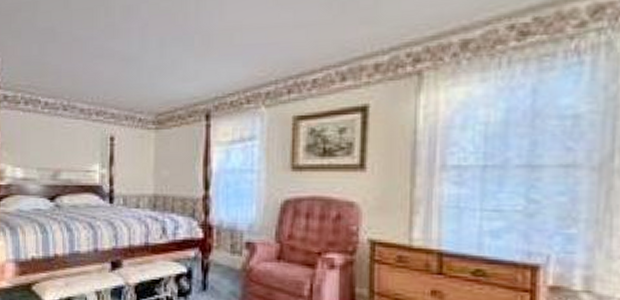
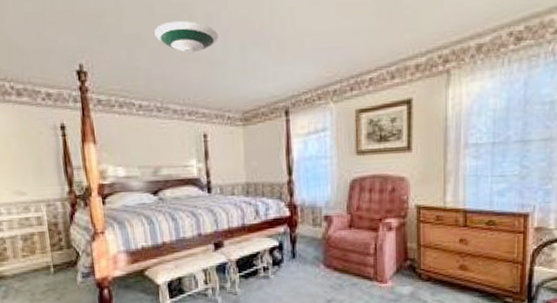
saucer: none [68,14,136,49] -> present [154,20,218,53]

